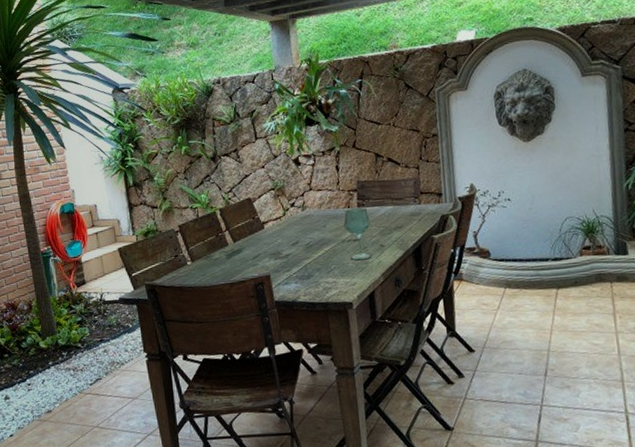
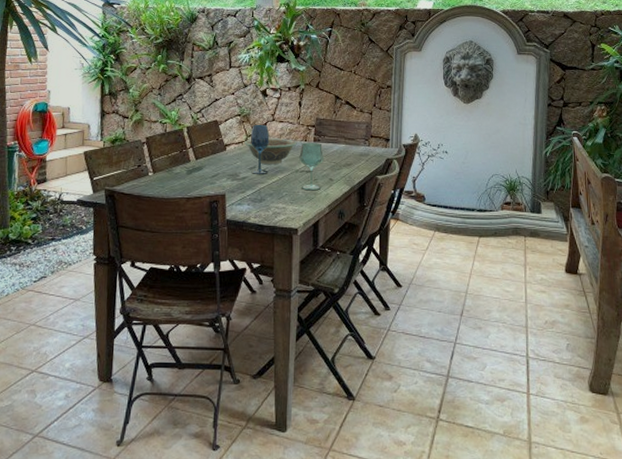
decorative bowl: none [282,207,340,238] -> present [244,138,297,165]
wineglass: none [288,195,312,250] -> present [250,124,270,174]

